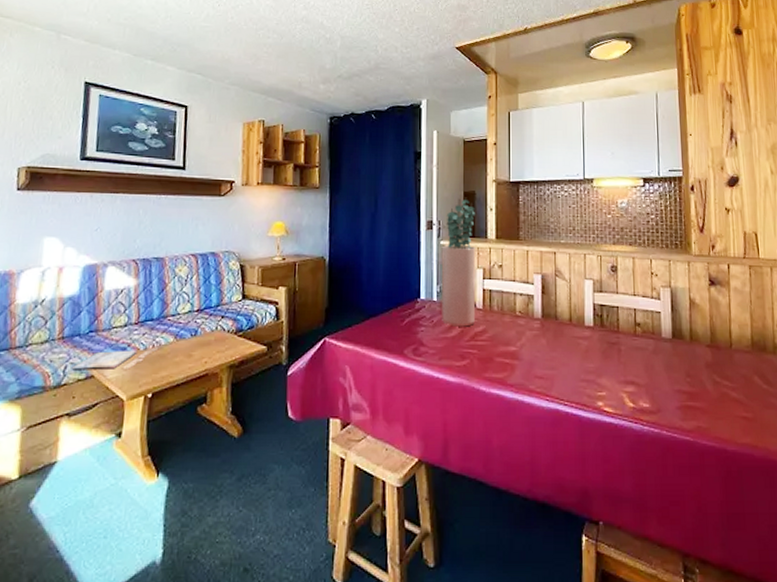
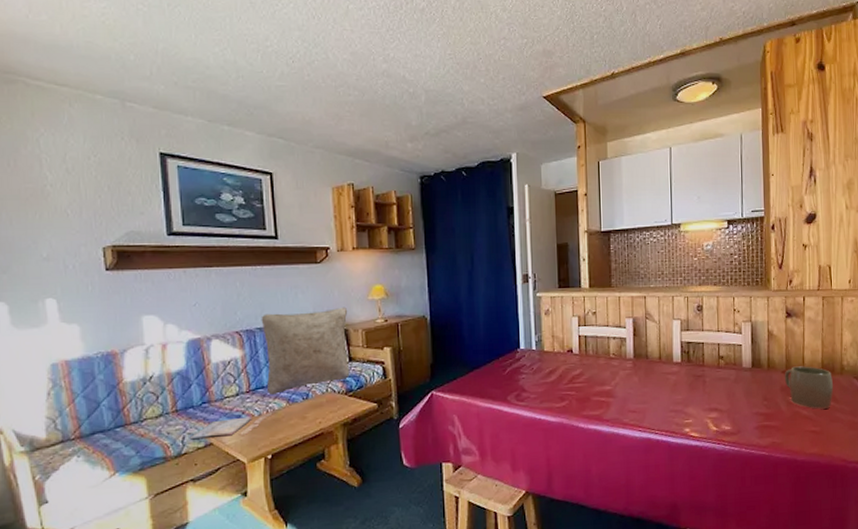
pillow: none [156,241,247,329] -> present [261,307,350,396]
vase: present [441,197,476,327] -> none [538,249,573,372]
mug: none [709,341,767,392] -> present [784,366,834,409]

